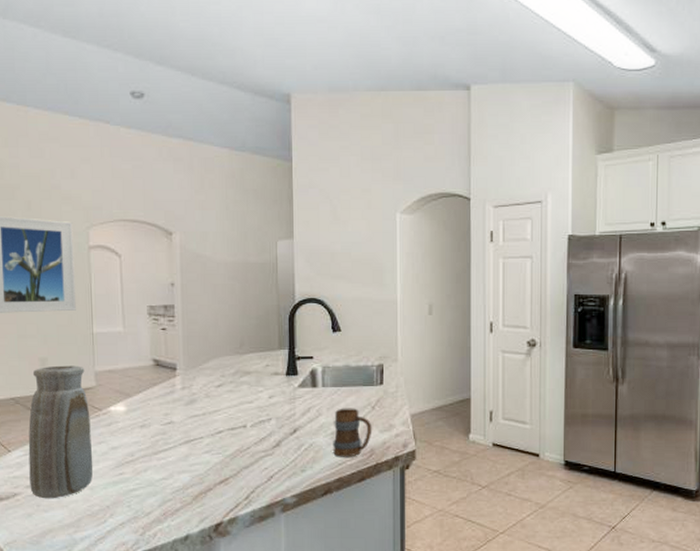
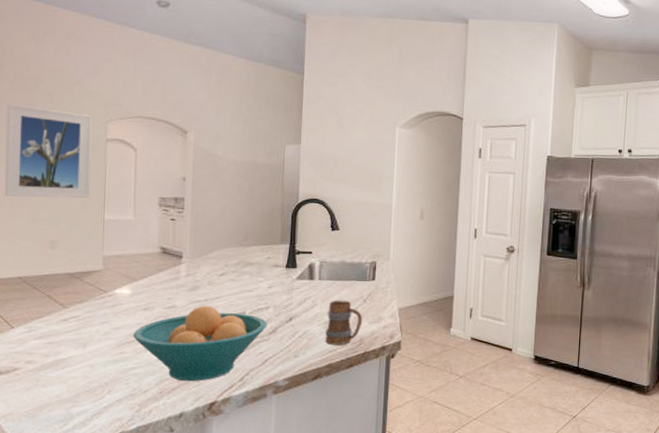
vase: present [28,365,93,499] -> none [30,248,96,375]
fruit bowl: none [131,419,271,502] -> present [133,305,268,382]

